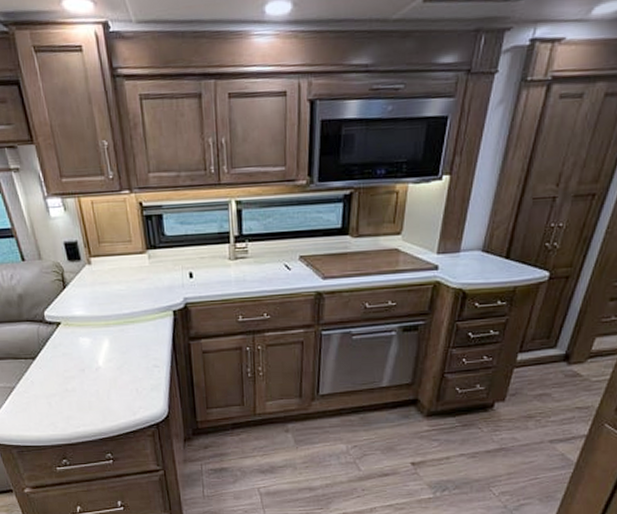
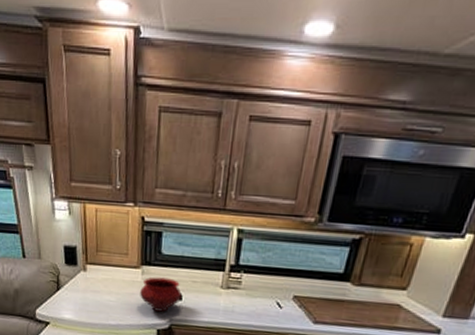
bowl: none [149,258,192,293] -> present [140,277,182,312]

